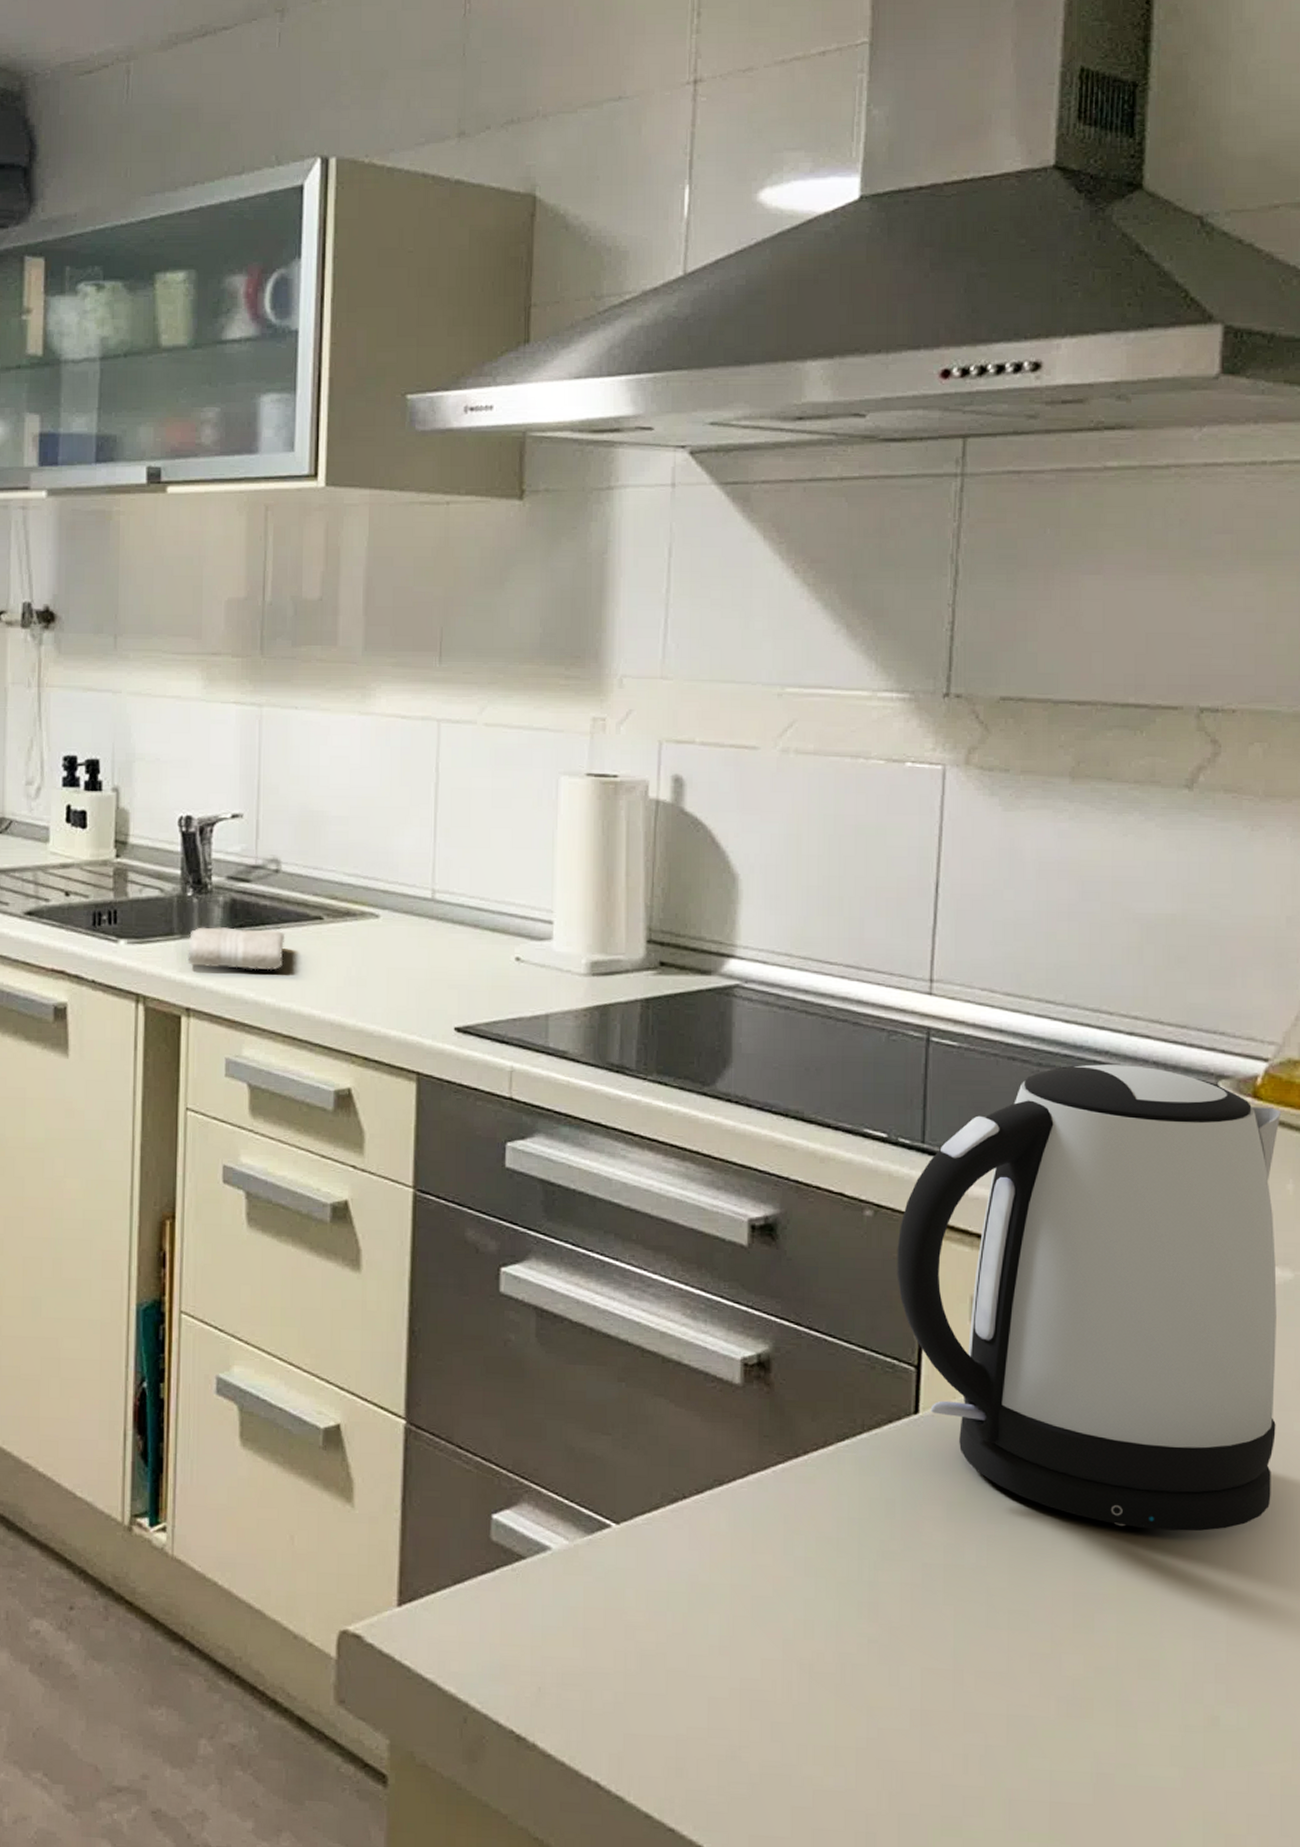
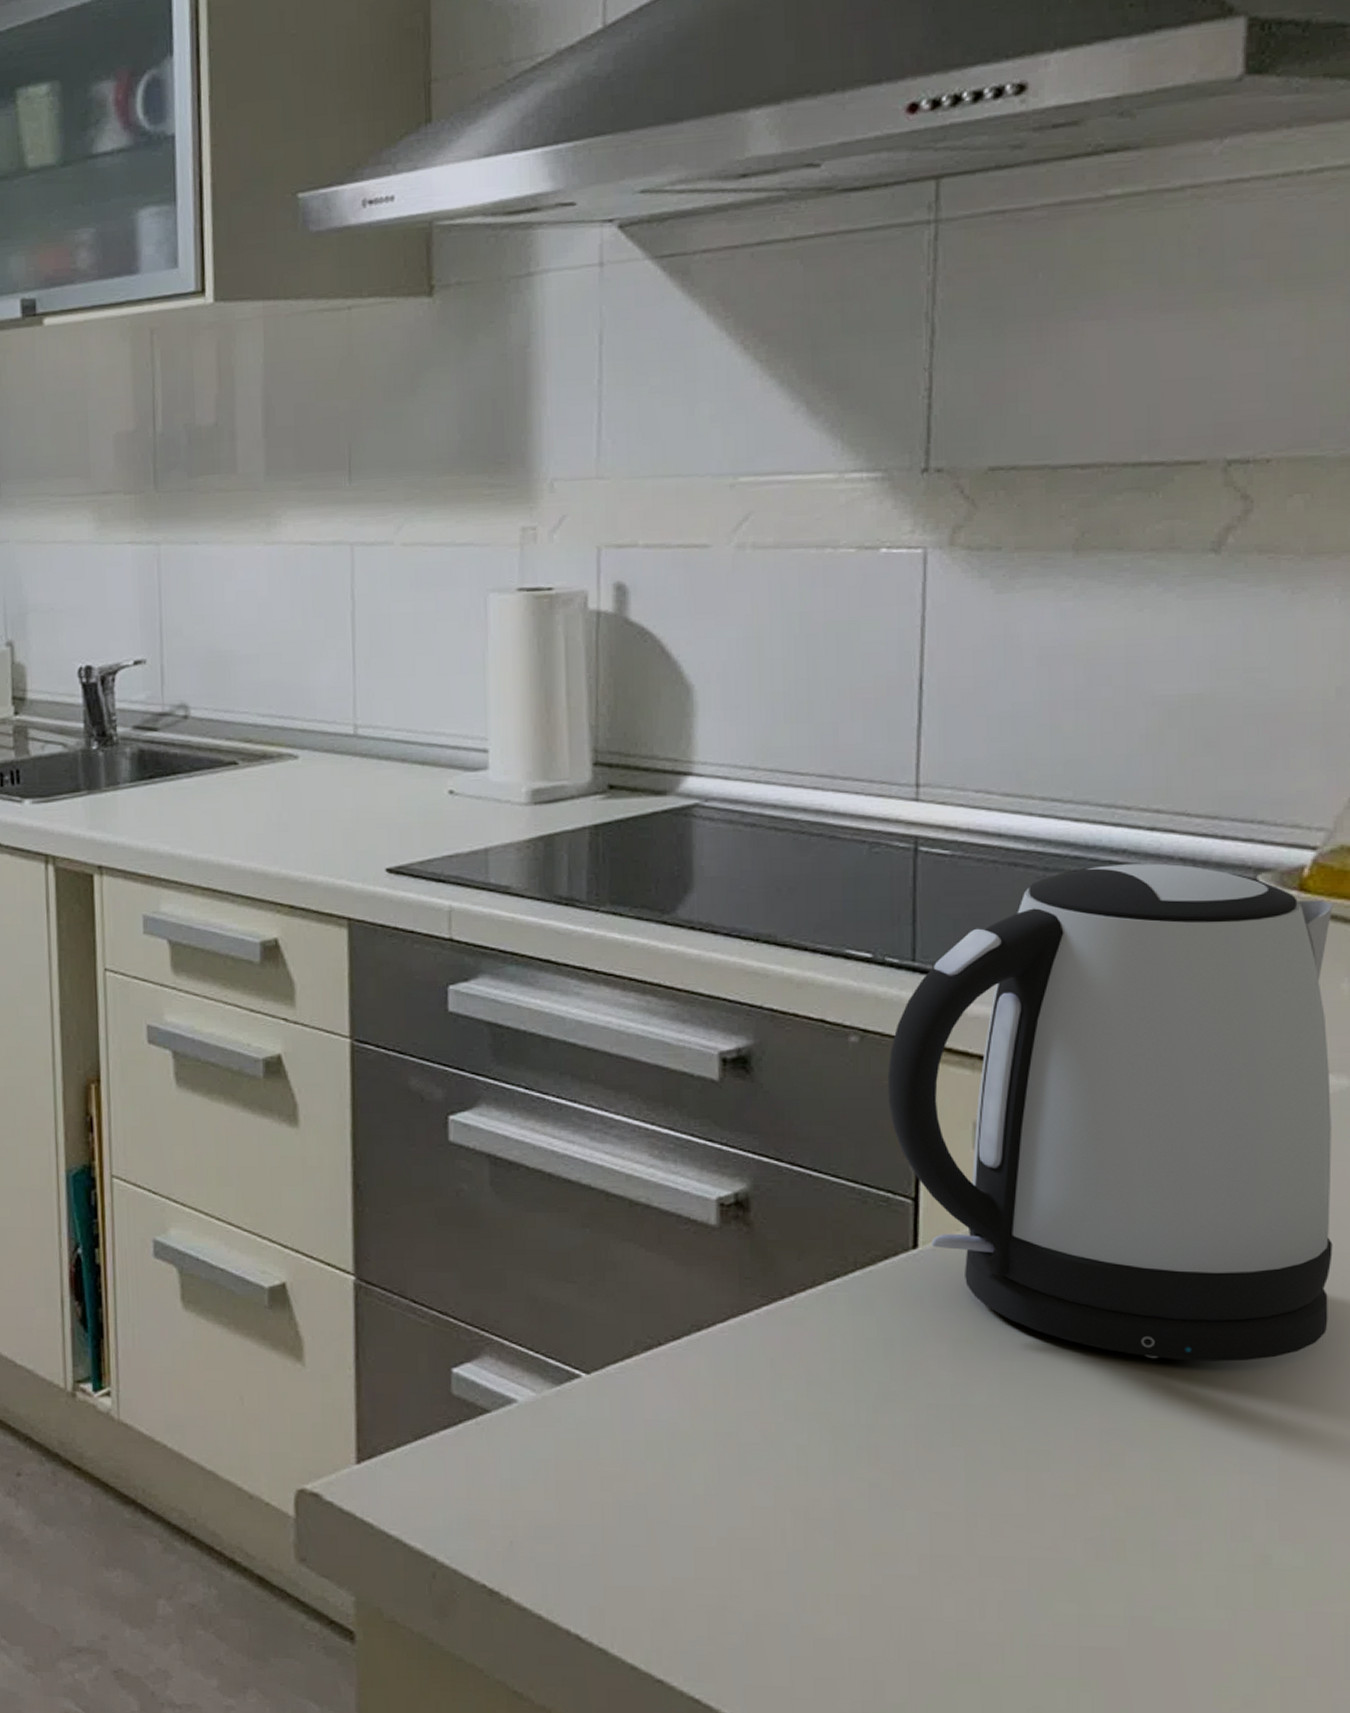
washcloth: present [188,927,285,971] -> none [96,779,199,823]

